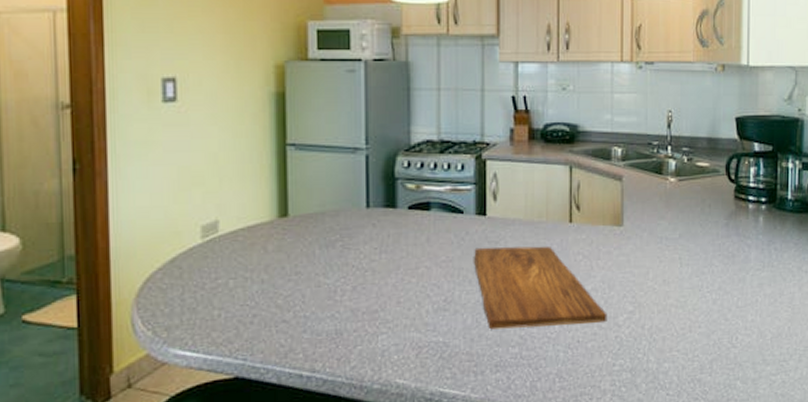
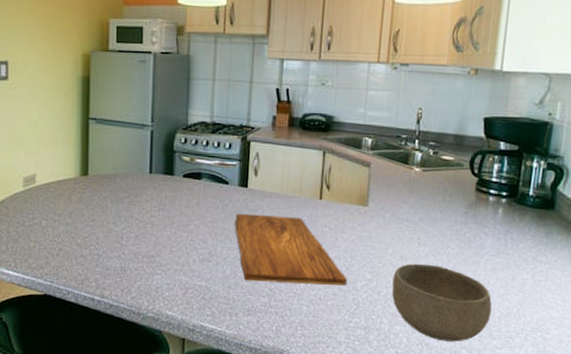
bowl: none [656,286,763,375] -> present [391,263,492,342]

